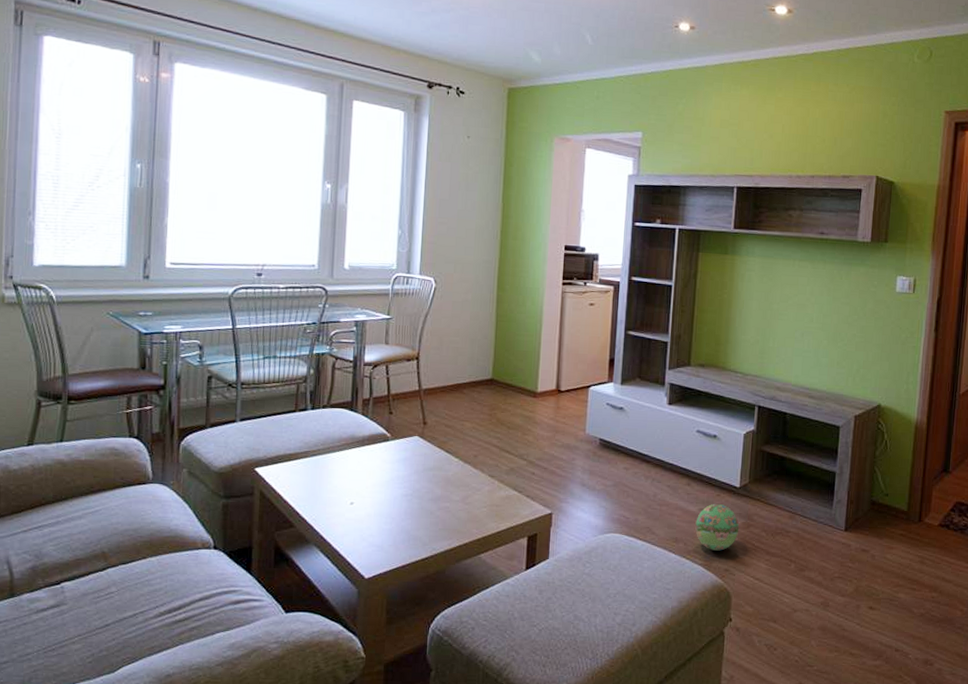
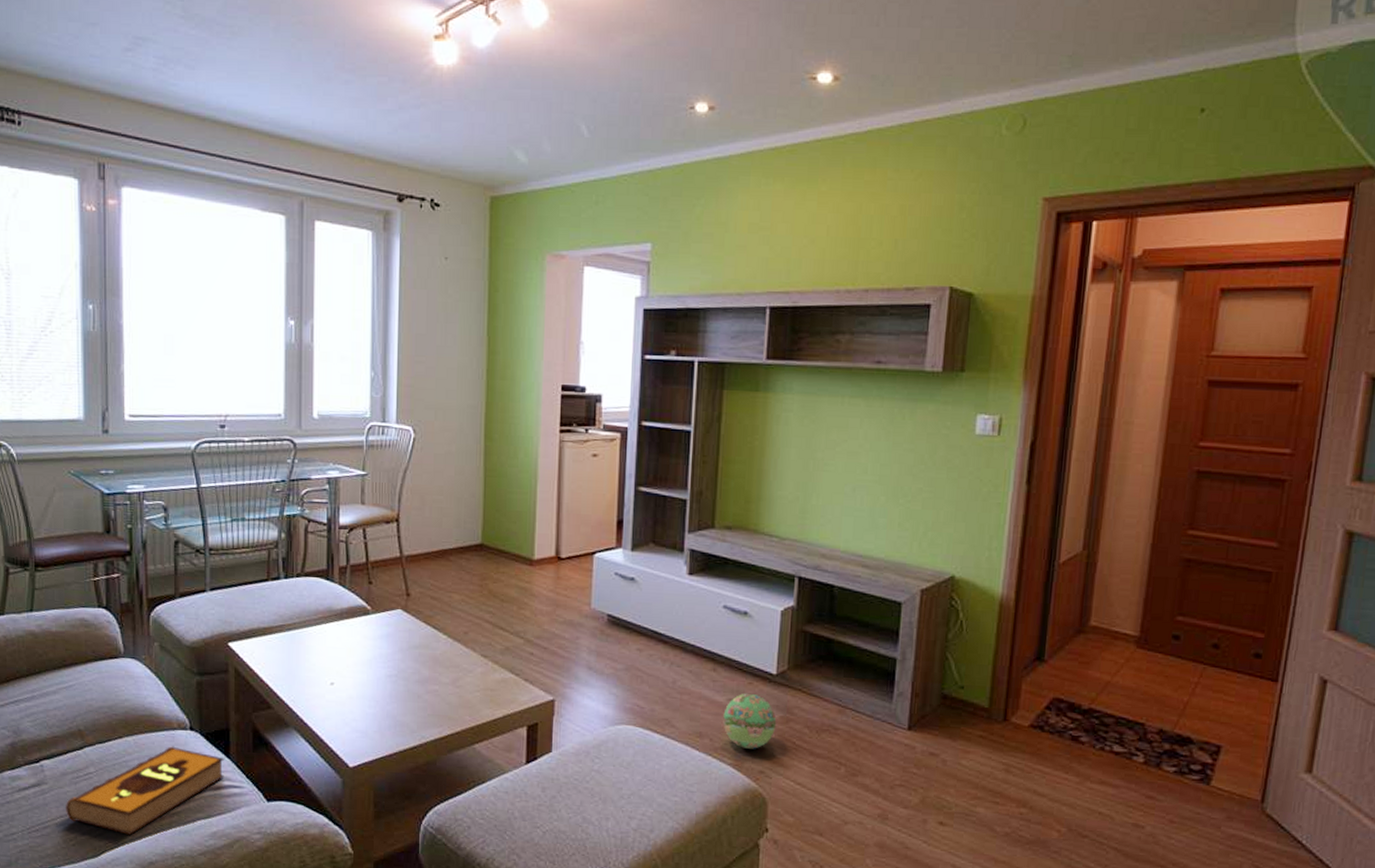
hardback book: none [84,564,246,650] -> present [66,746,224,835]

